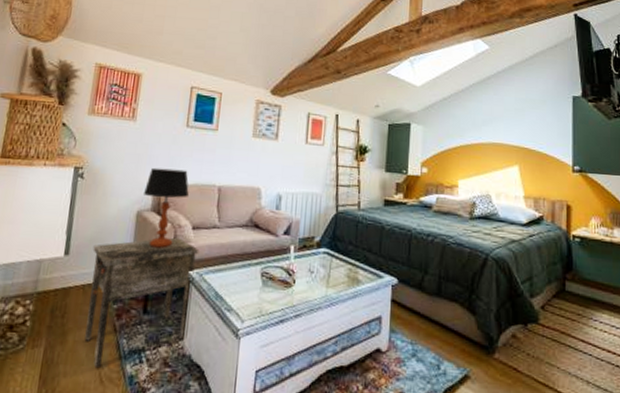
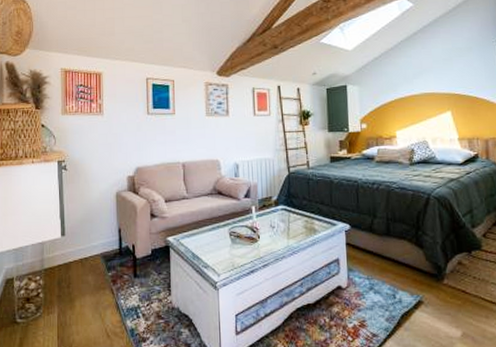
side table: present [84,237,200,367] -> none [84,211,174,325]
table lamp: present [144,167,189,248] -> none [119,152,158,222]

